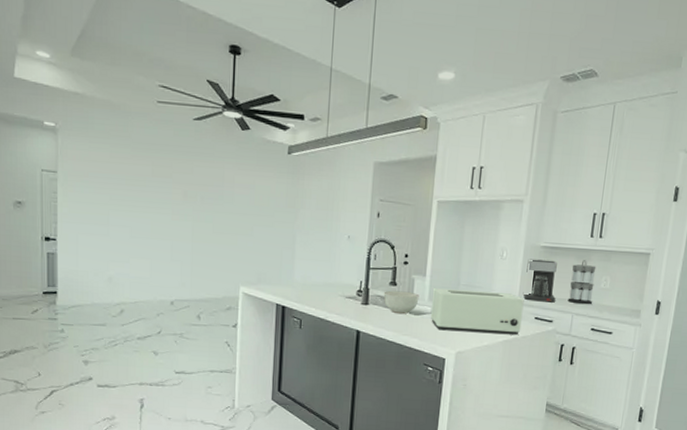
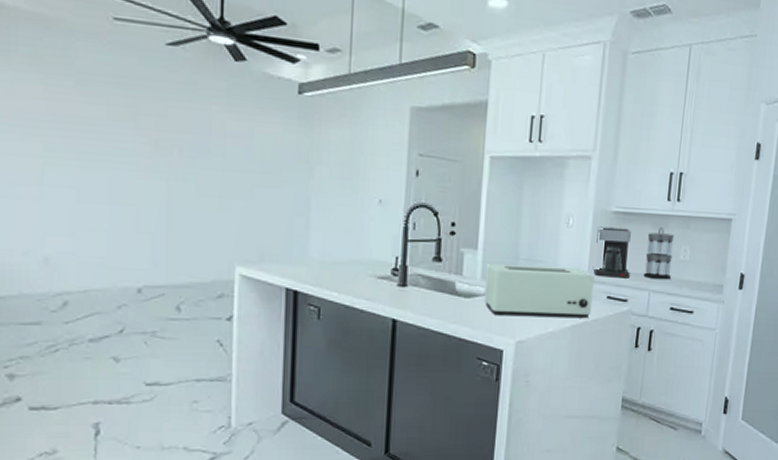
bowl: present [383,290,419,314] -> none [425,267,470,296]

